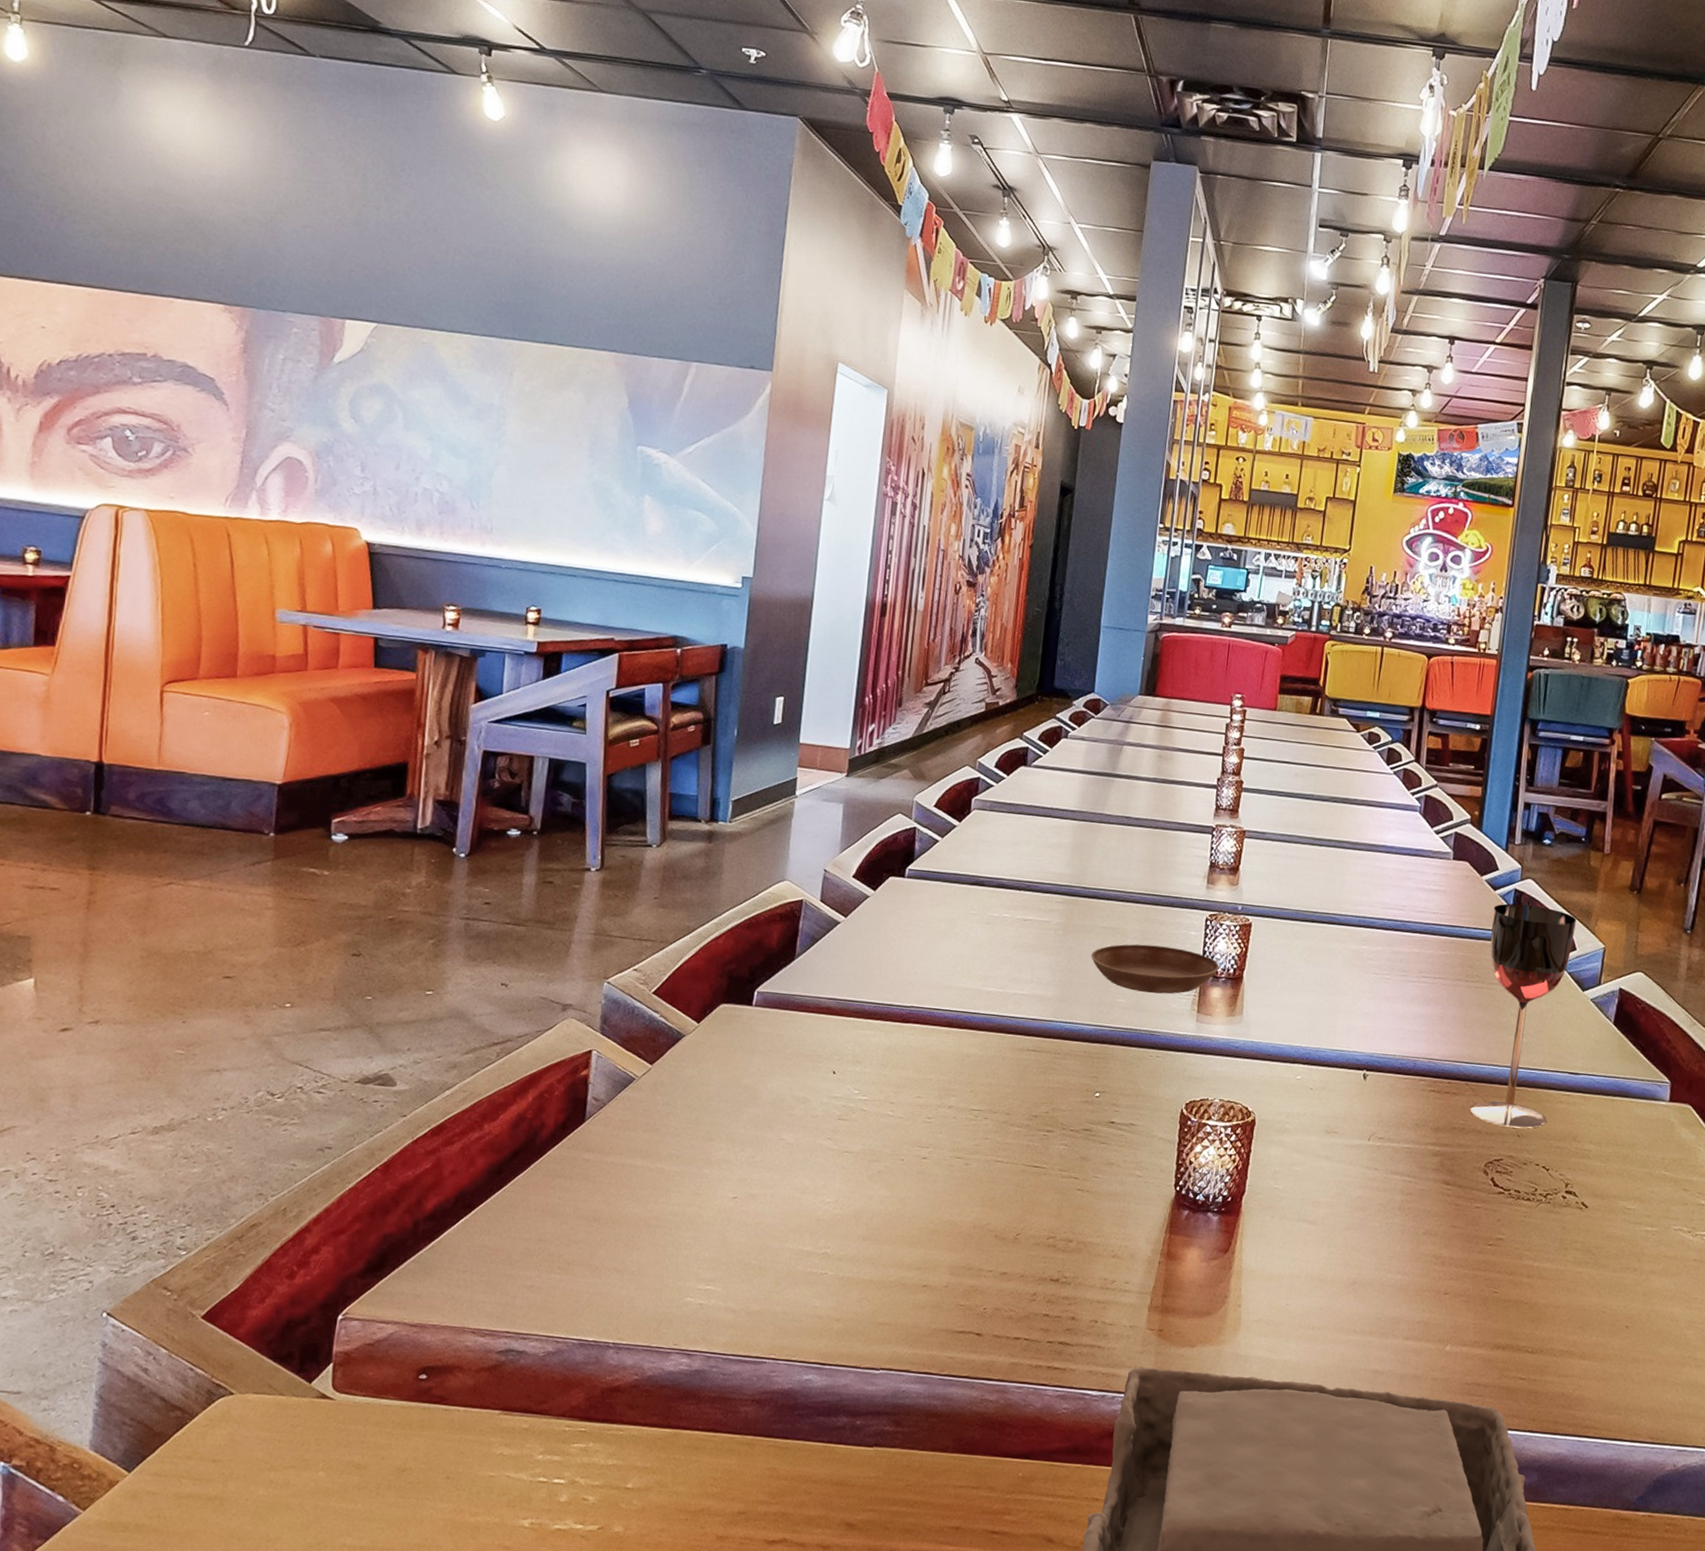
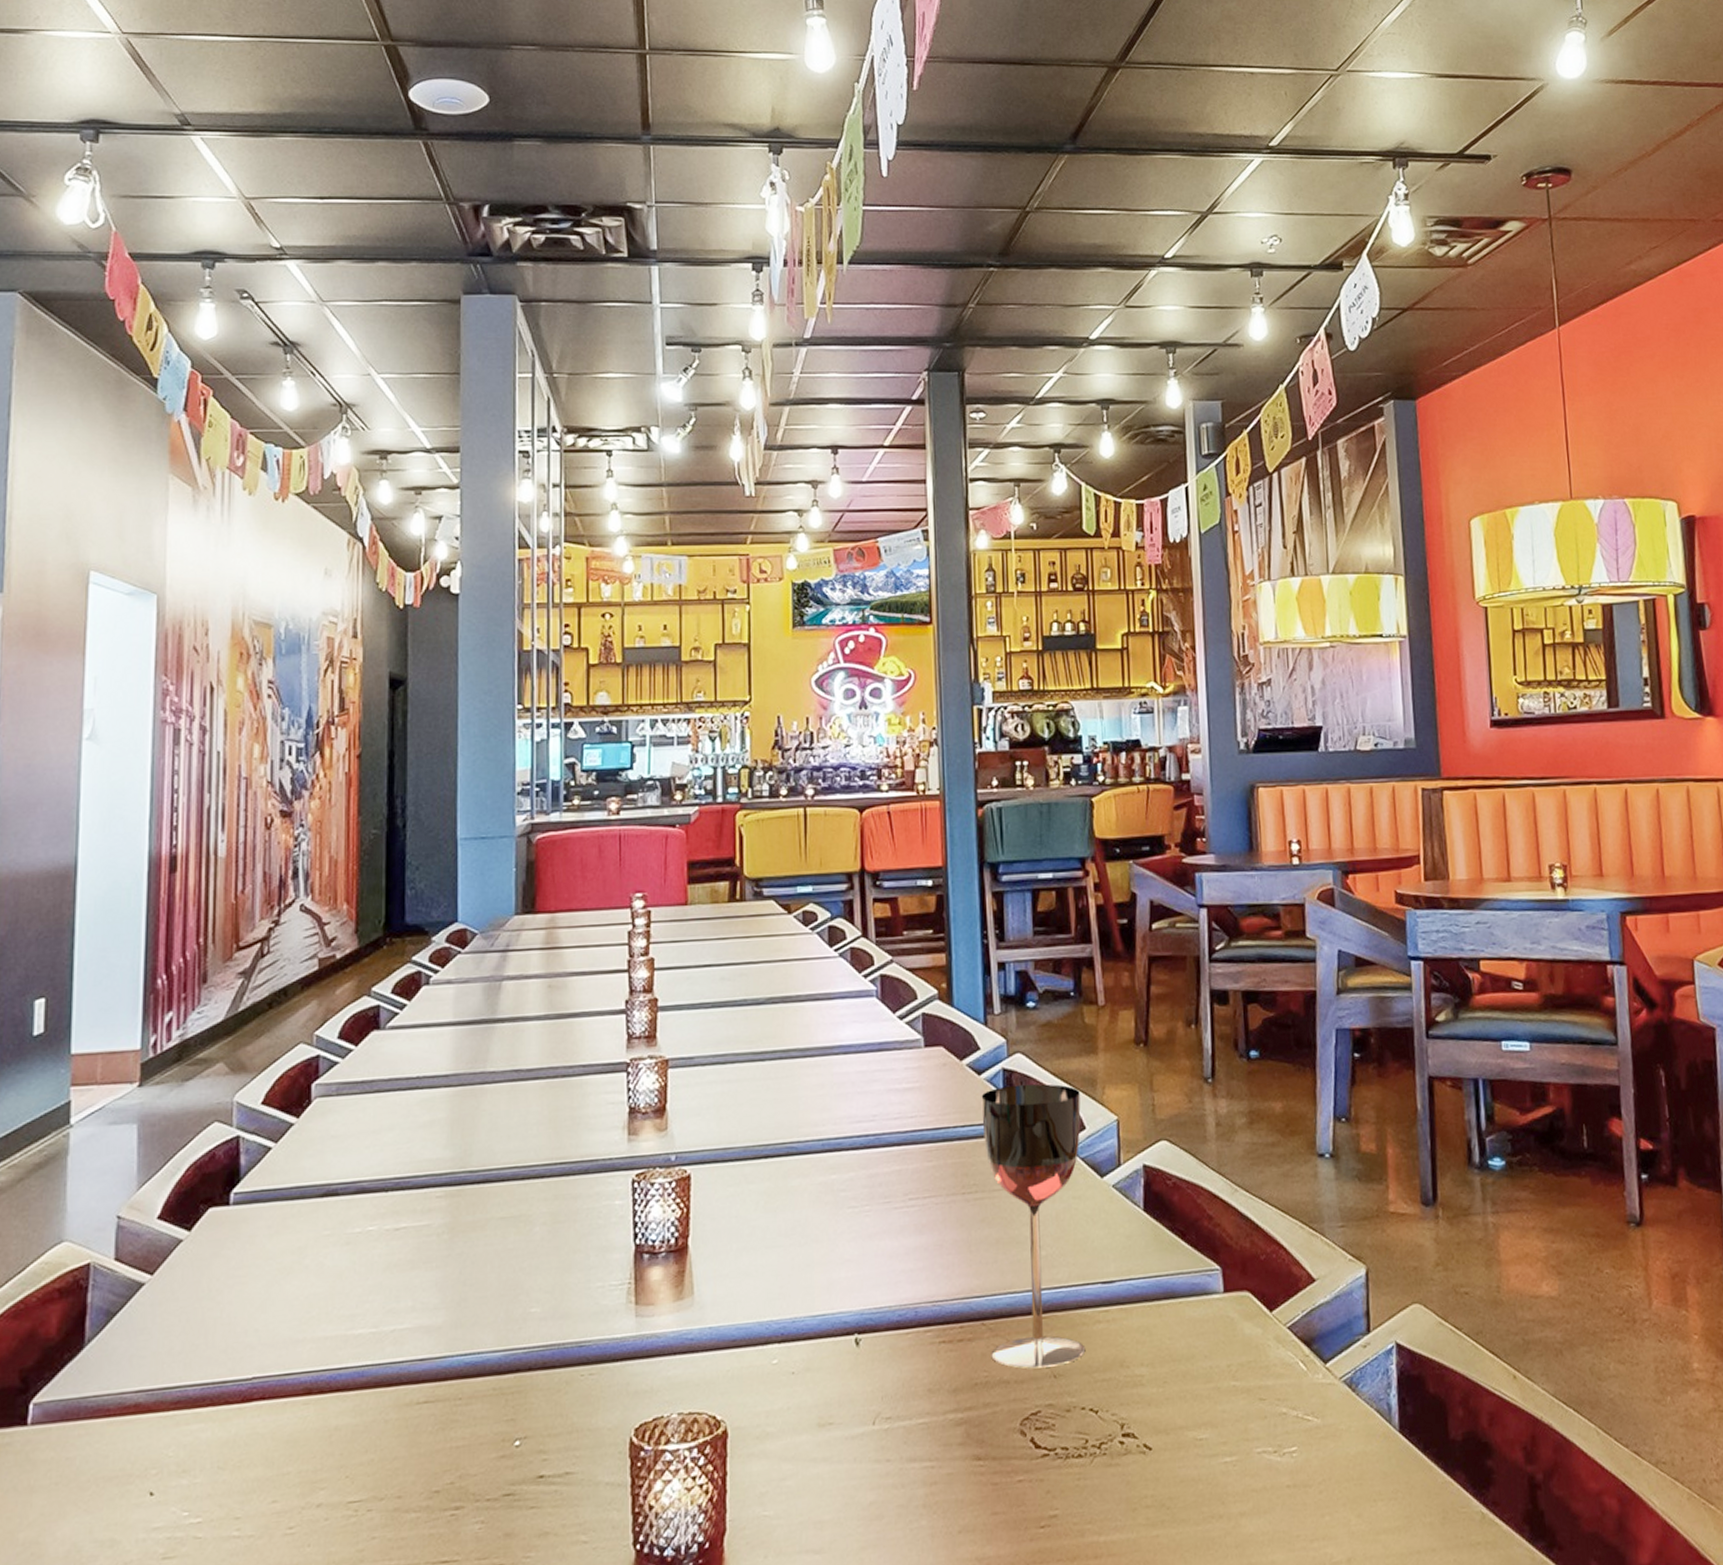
saucer: present [1091,944,1219,994] -> none [489,1225,656,1294]

